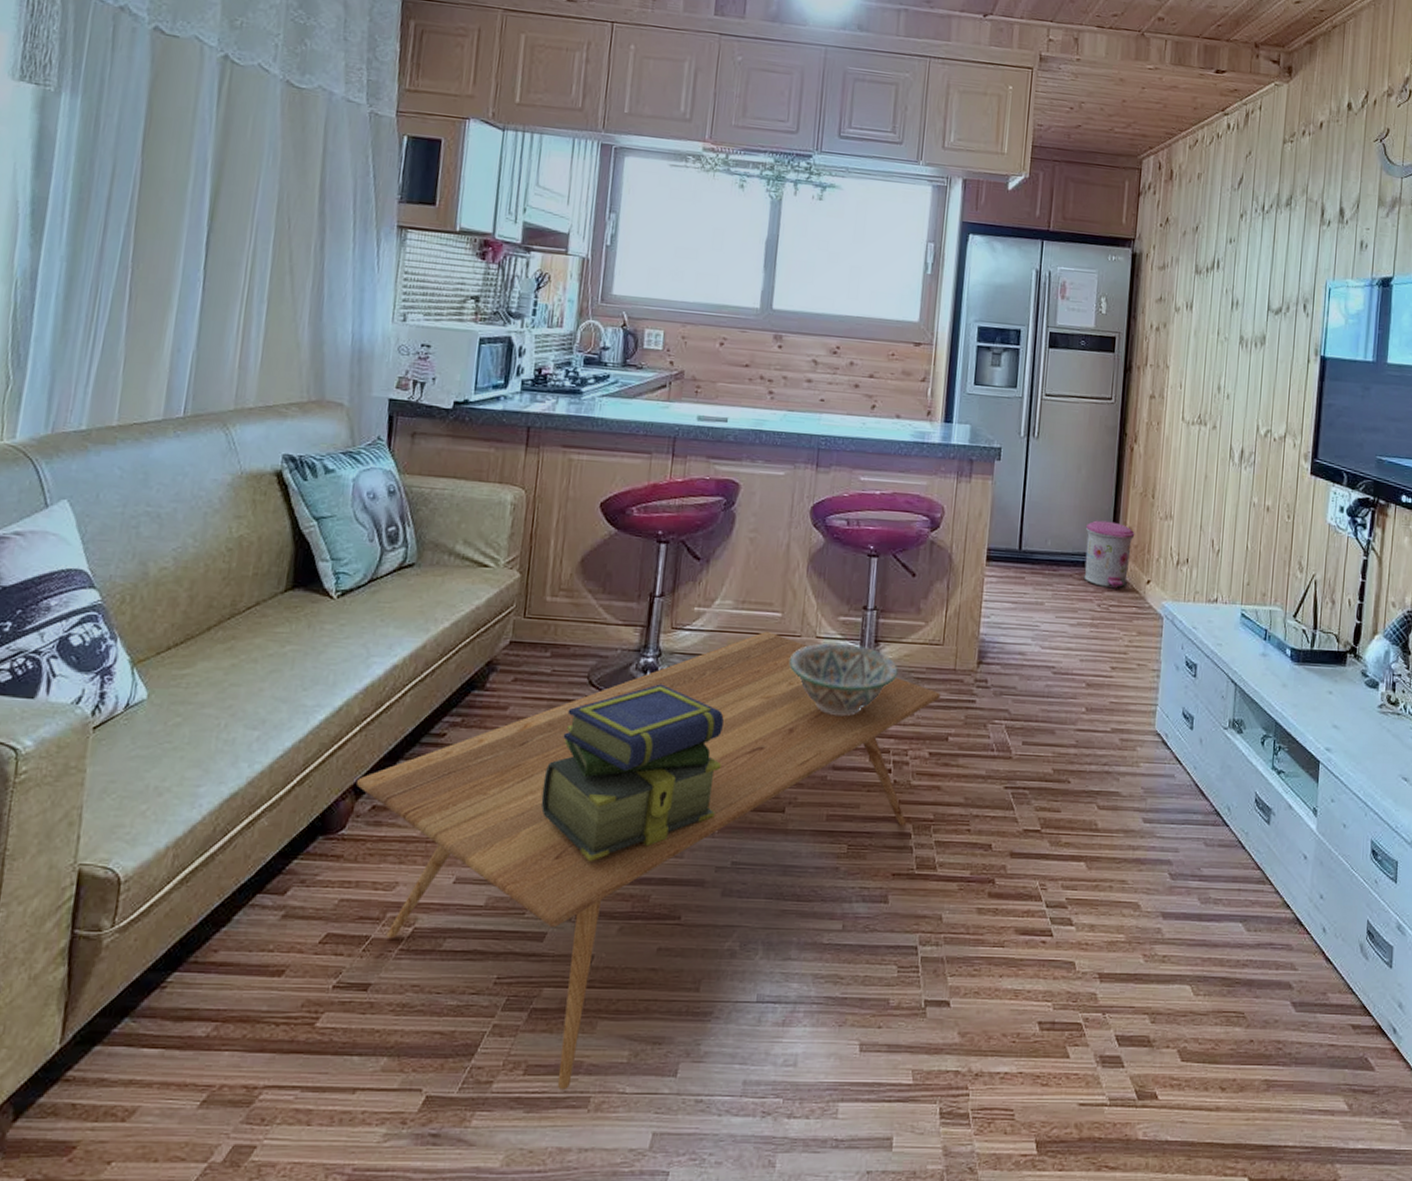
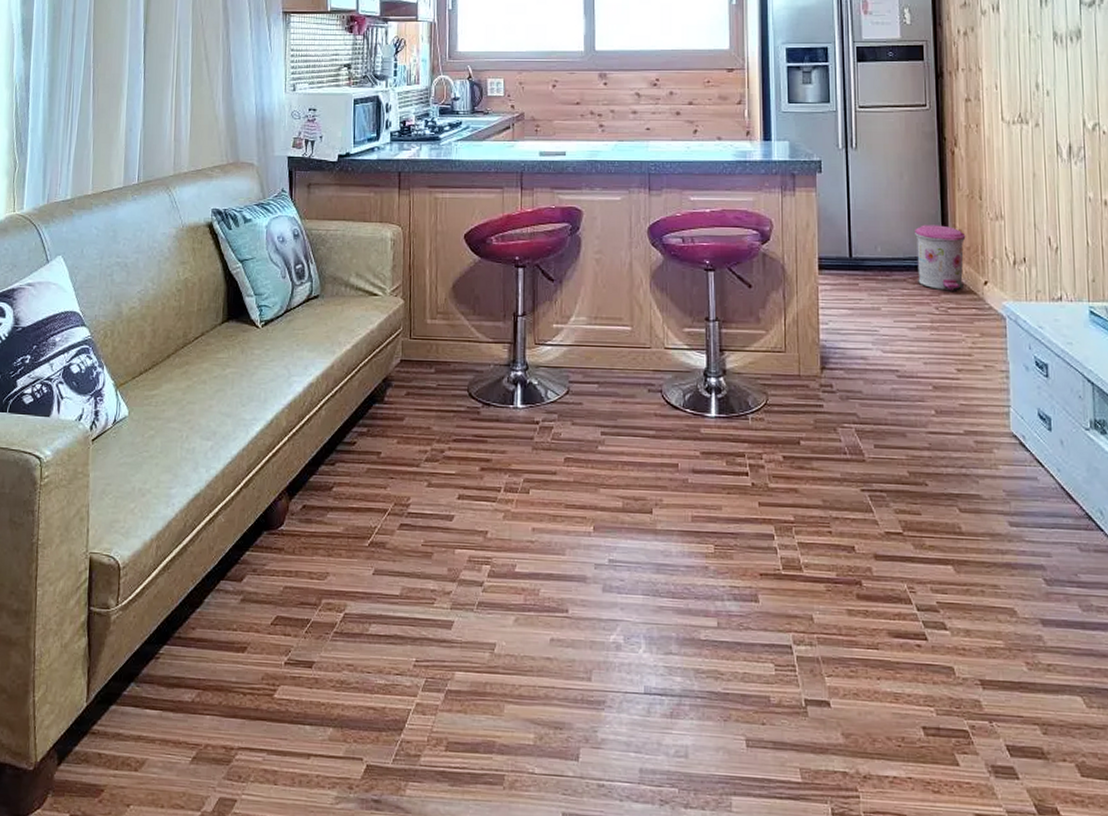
coffee table: present [357,630,941,1091] -> none [289,343,788,768]
stack of books: present [540,684,724,861] -> none [438,395,591,557]
decorative bowl: present [789,642,898,717] -> none [643,352,745,422]

